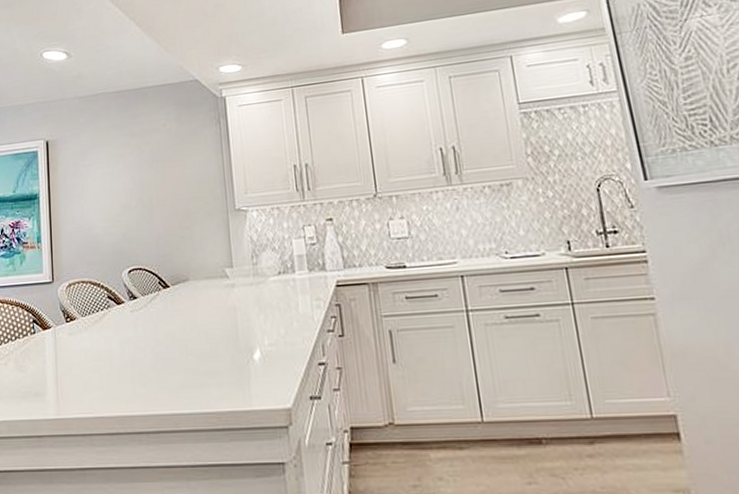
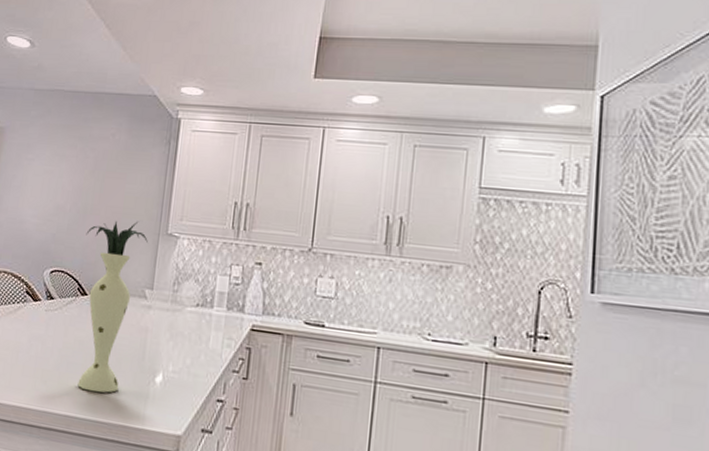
vase: none [156,203,220,384] -> present [77,220,148,393]

